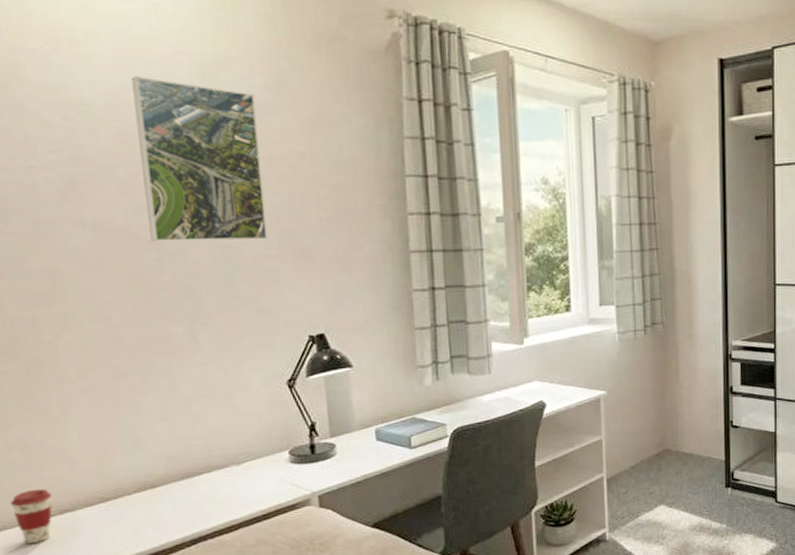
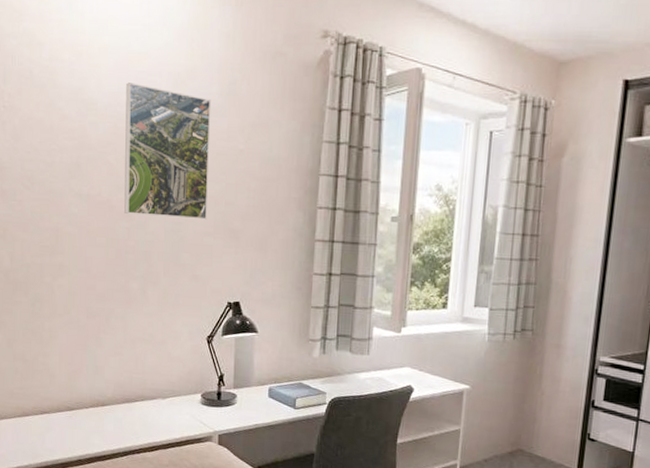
coffee cup: present [9,488,53,544] -> none [10,392,37,433]

